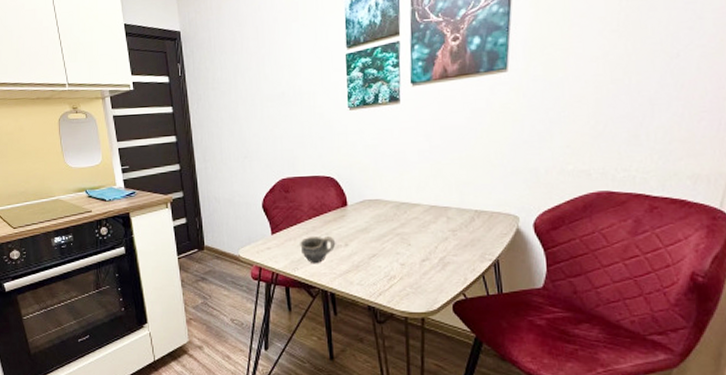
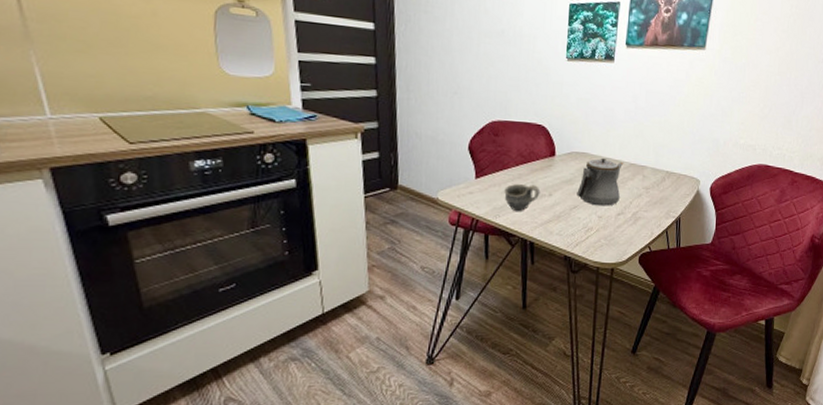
teapot: none [374,202,423,253] -> present [577,158,624,206]

